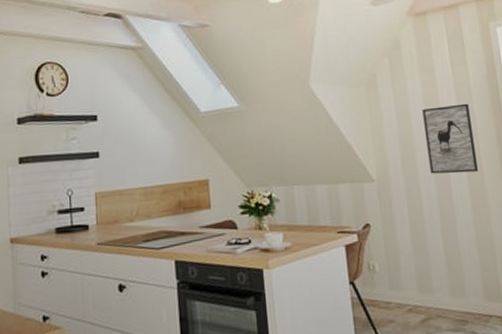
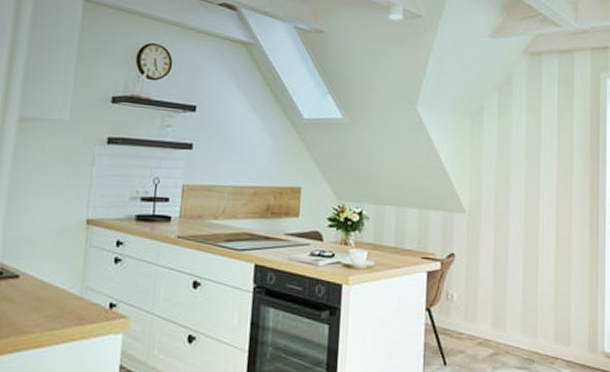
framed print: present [422,103,479,174] -> none [521,148,569,217]

